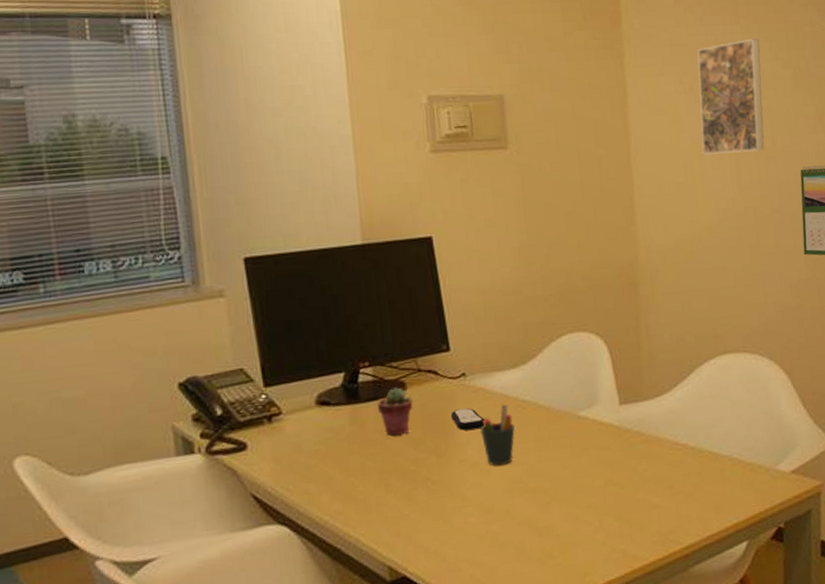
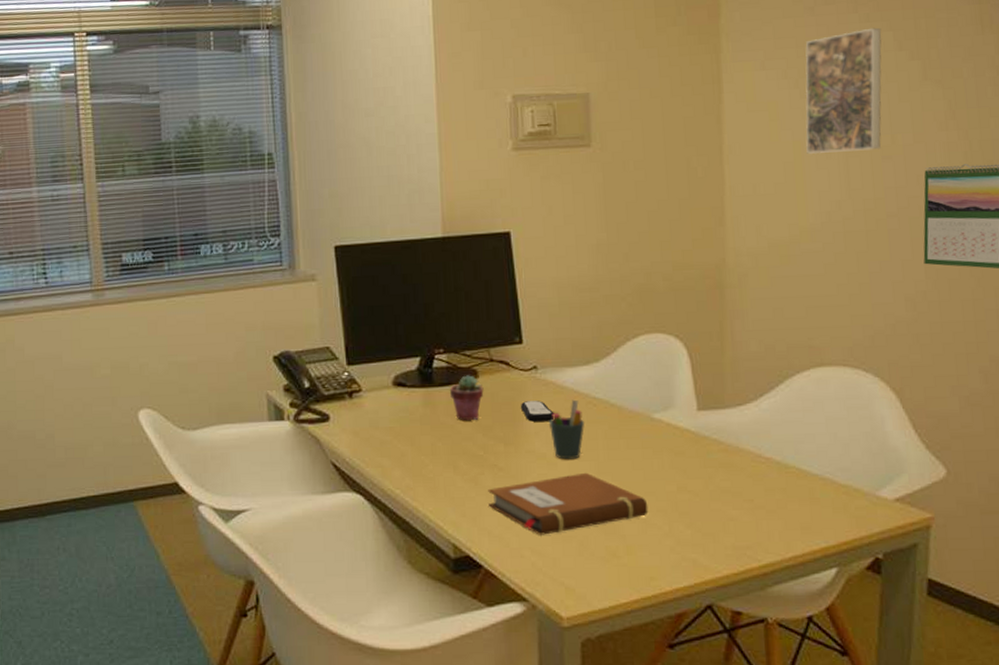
notebook: none [422,476,580,546] -> present [488,472,648,535]

